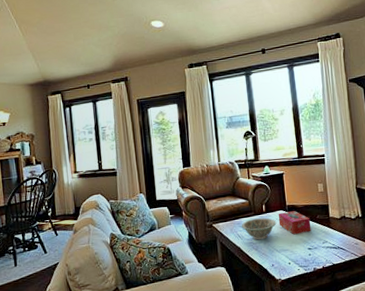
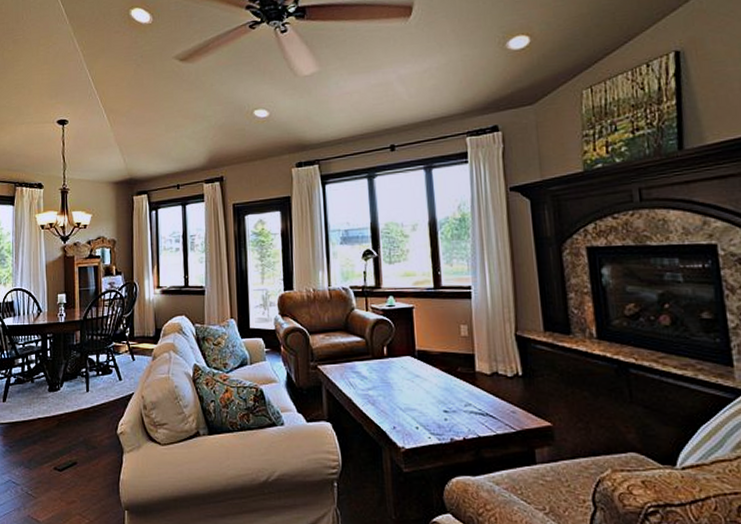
decorative bowl: present [241,217,277,240] -> none [354,364,401,392]
tissue box: present [278,211,312,235] -> none [404,359,449,390]

